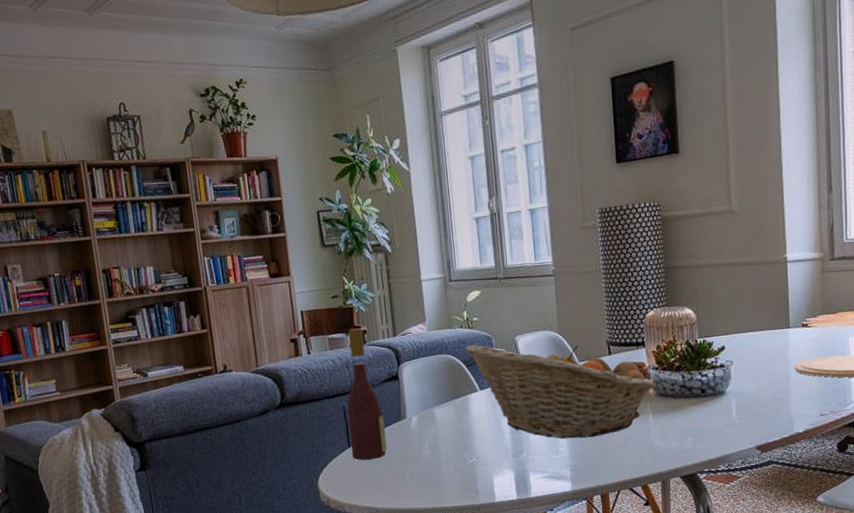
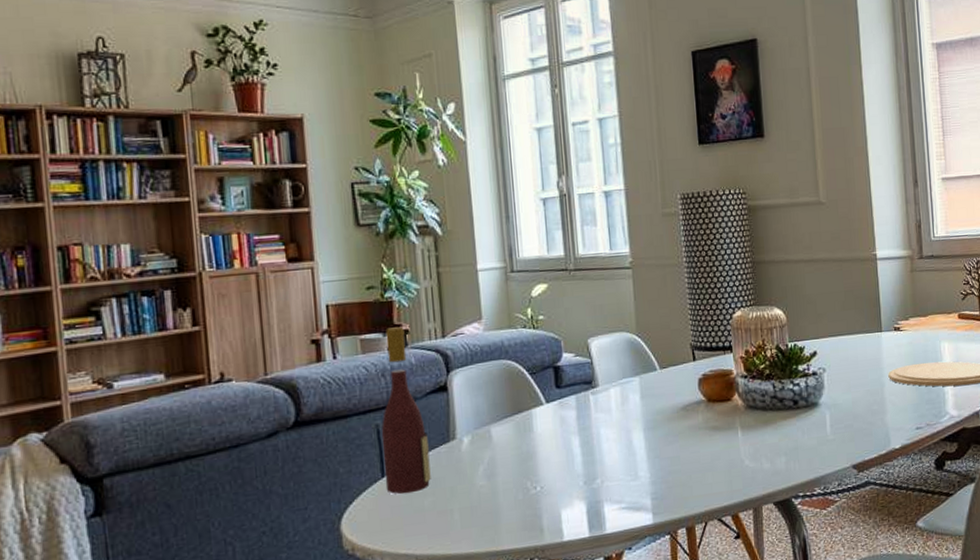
fruit basket: present [465,344,655,439] -> none [528,347,745,461]

